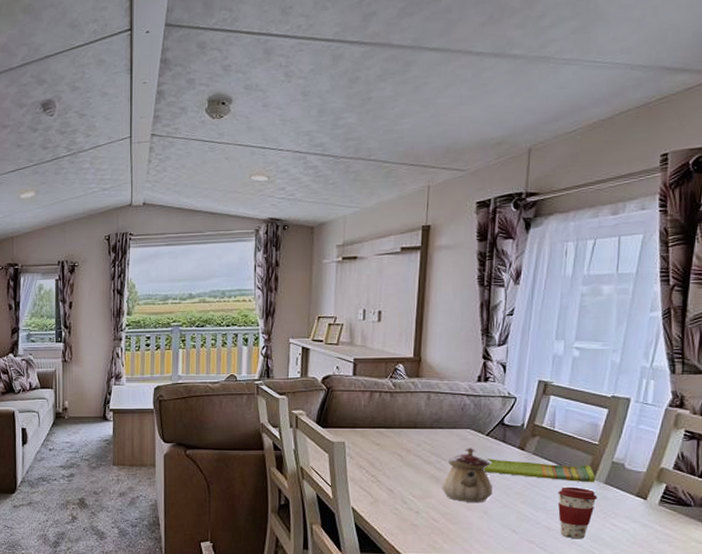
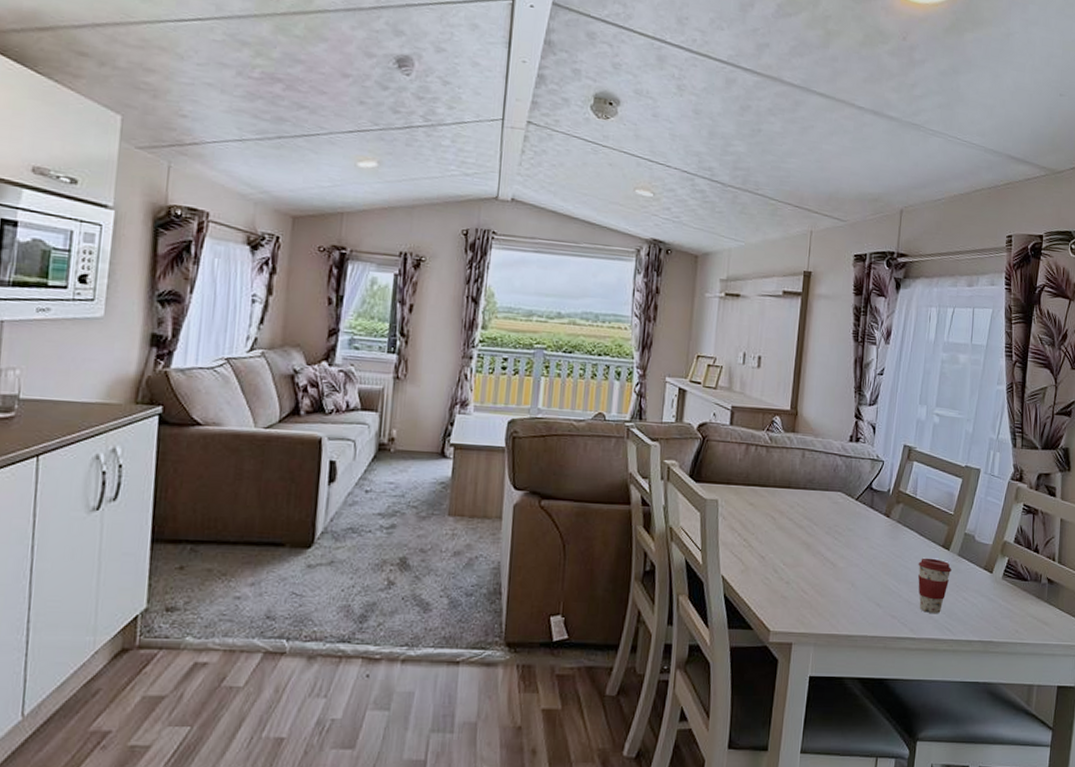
teapot: present [442,447,493,502] -> none [812,512,861,573]
dish towel: present [484,459,596,483] -> none [852,525,951,555]

